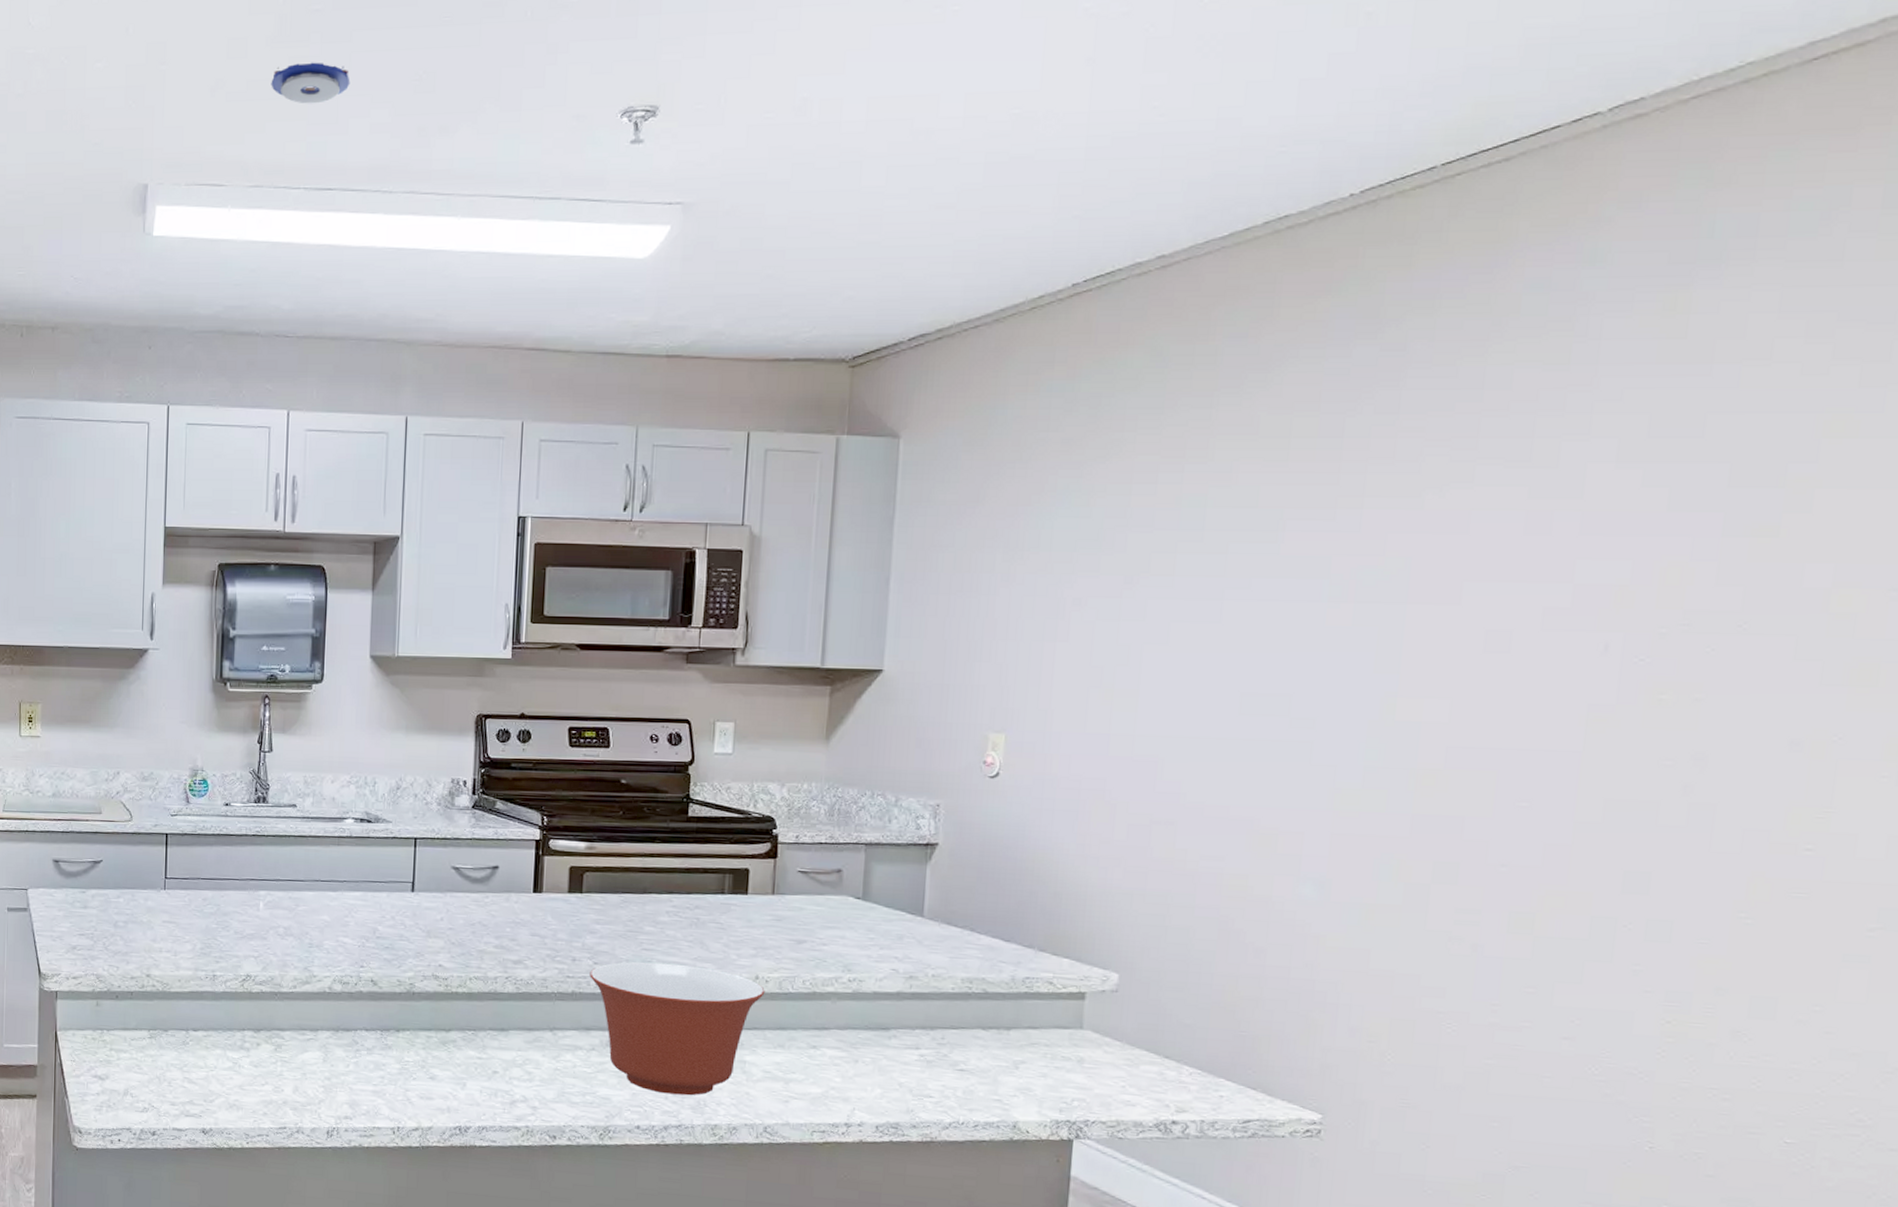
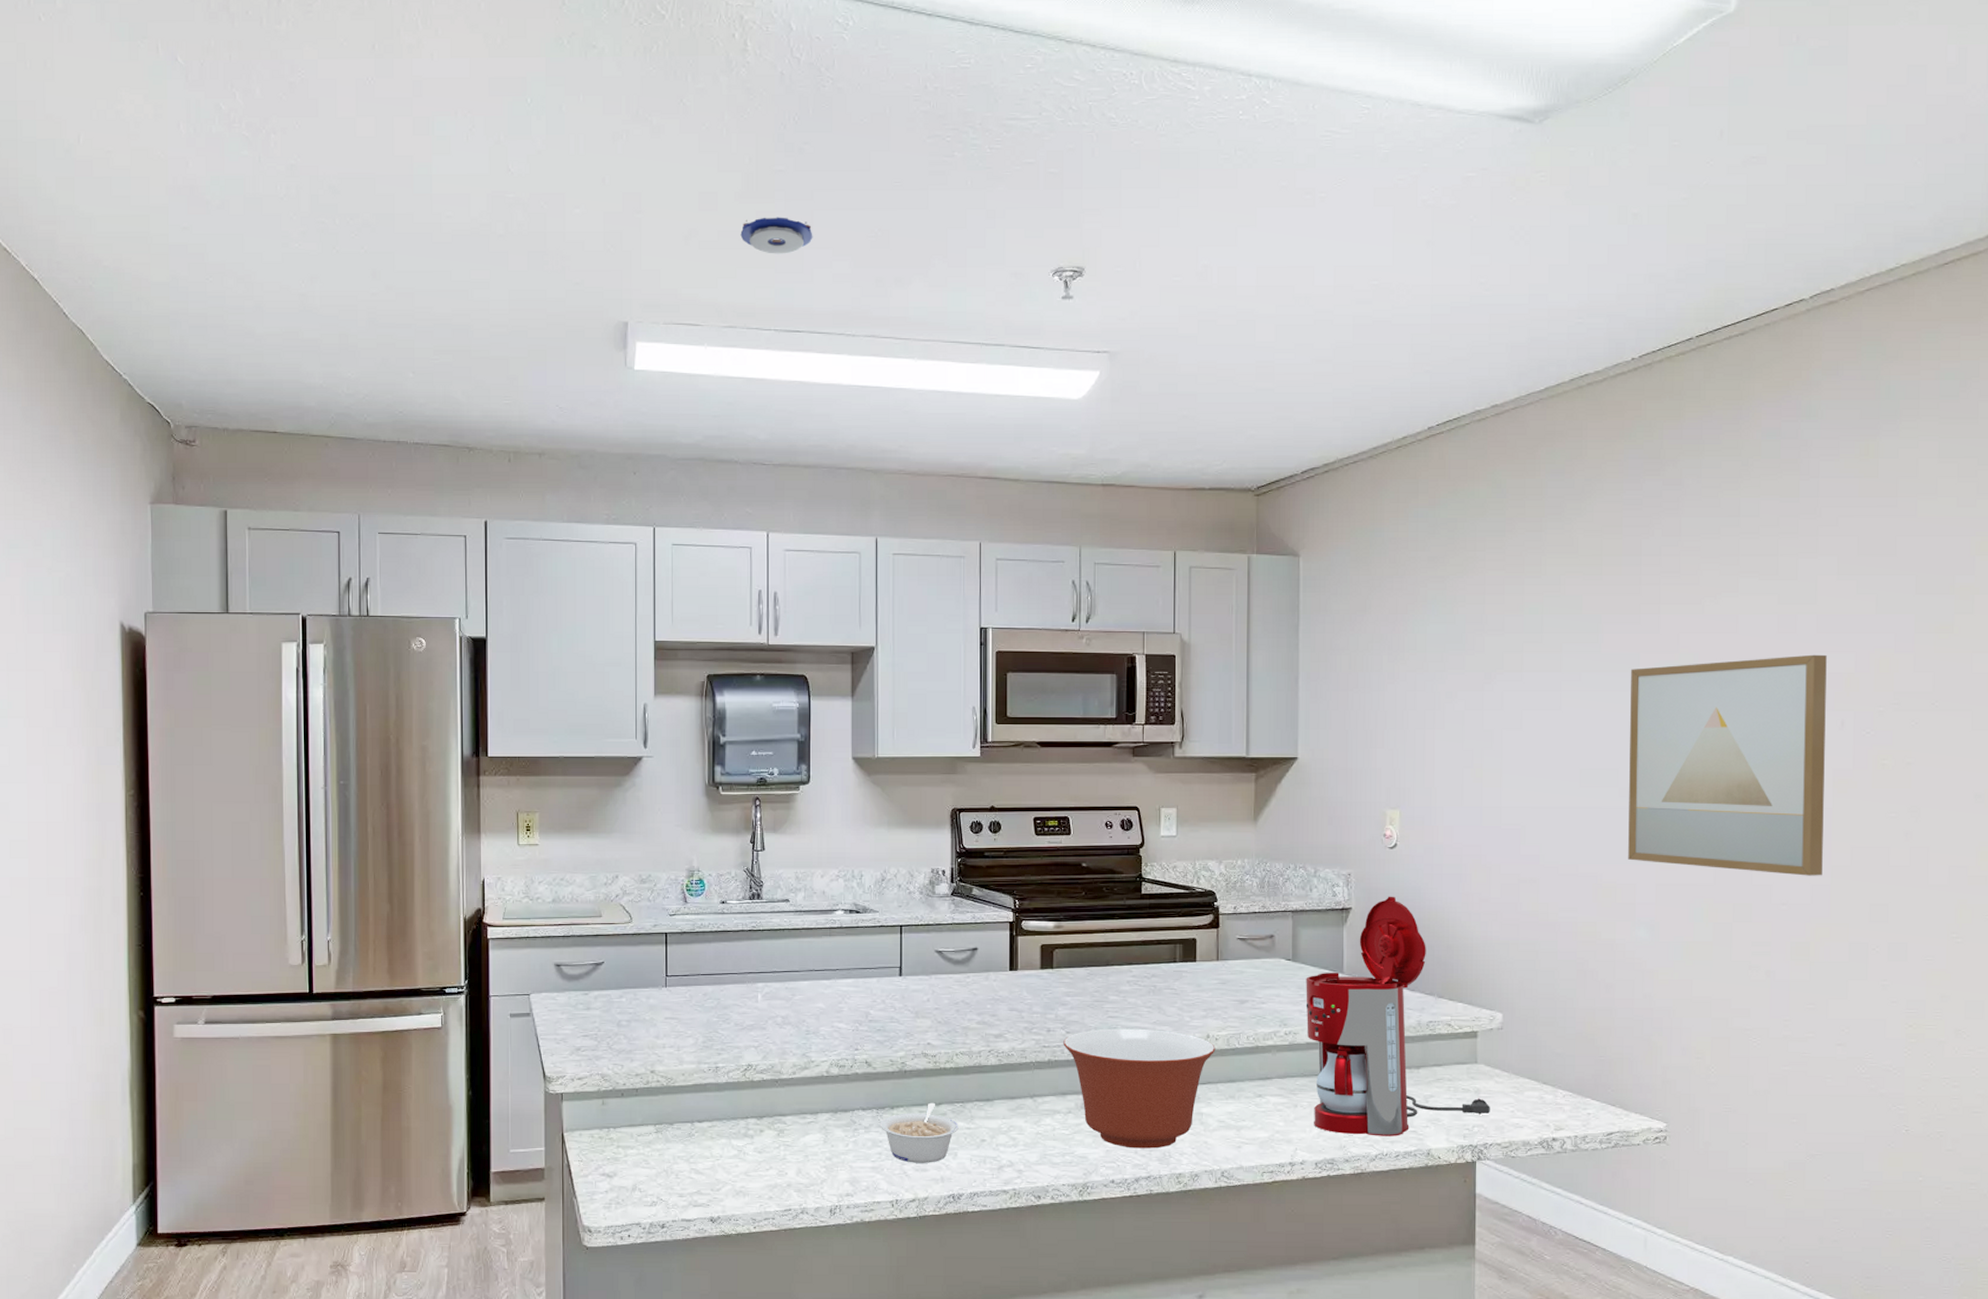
legume: none [383,1028,469,1092] -> present [880,1102,959,1163]
coffee maker: none [875,832,1096,1104] -> present [1305,896,1490,1136]
wall art: none [1296,561,1592,834] -> present [1628,654,1827,876]

